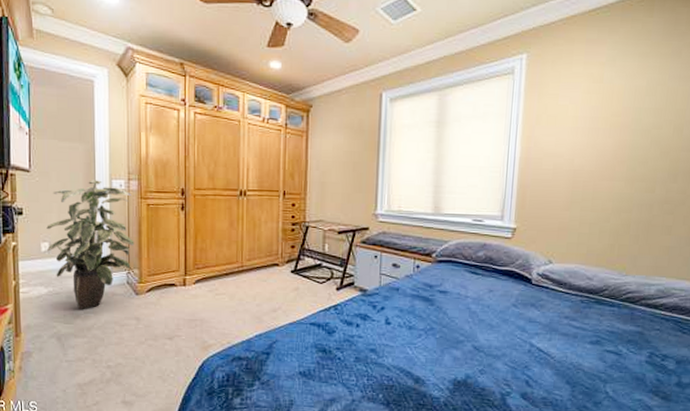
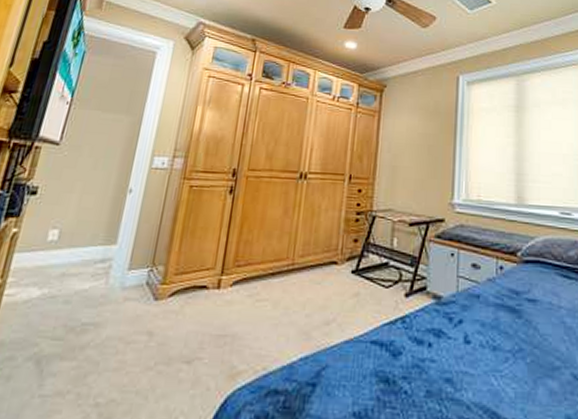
indoor plant: present [46,180,135,310] -> none [53,156,174,321]

